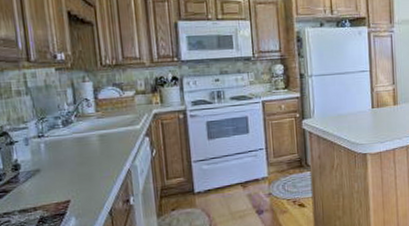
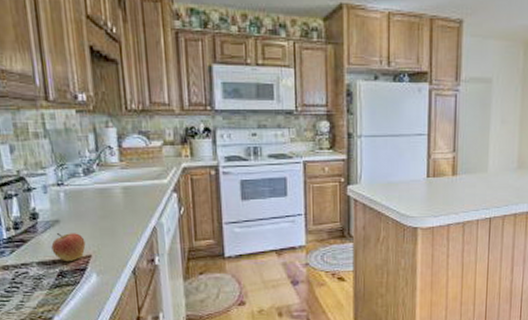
fruit: none [32,180,65,208] -> present [51,233,86,261]

